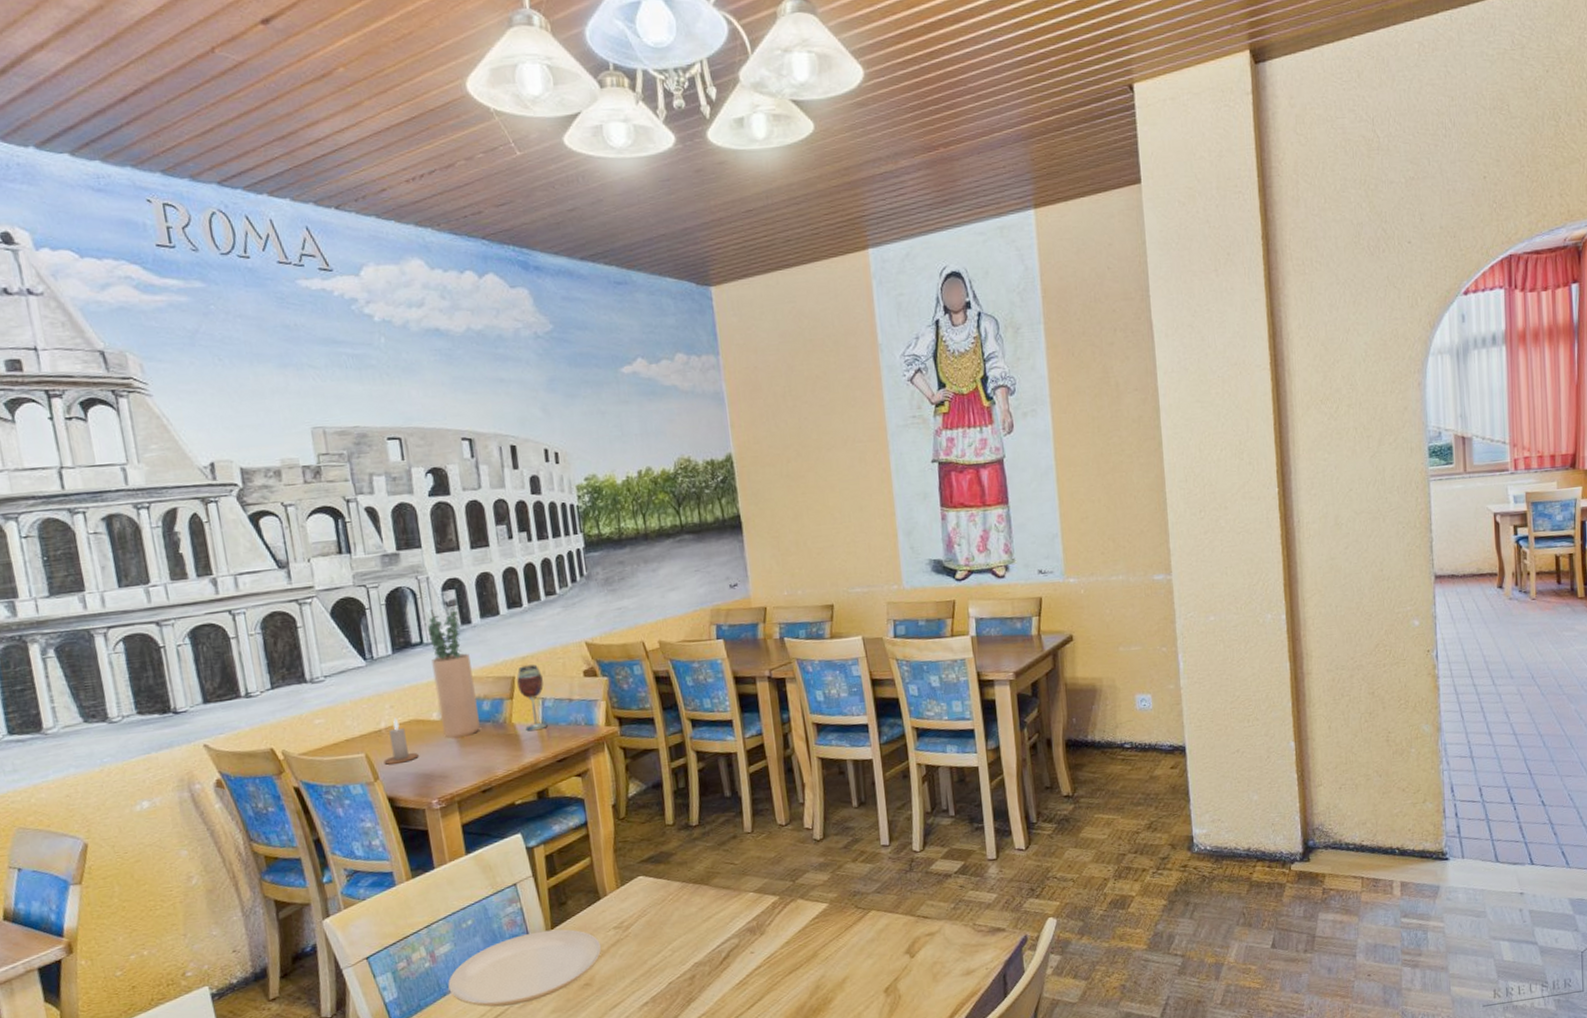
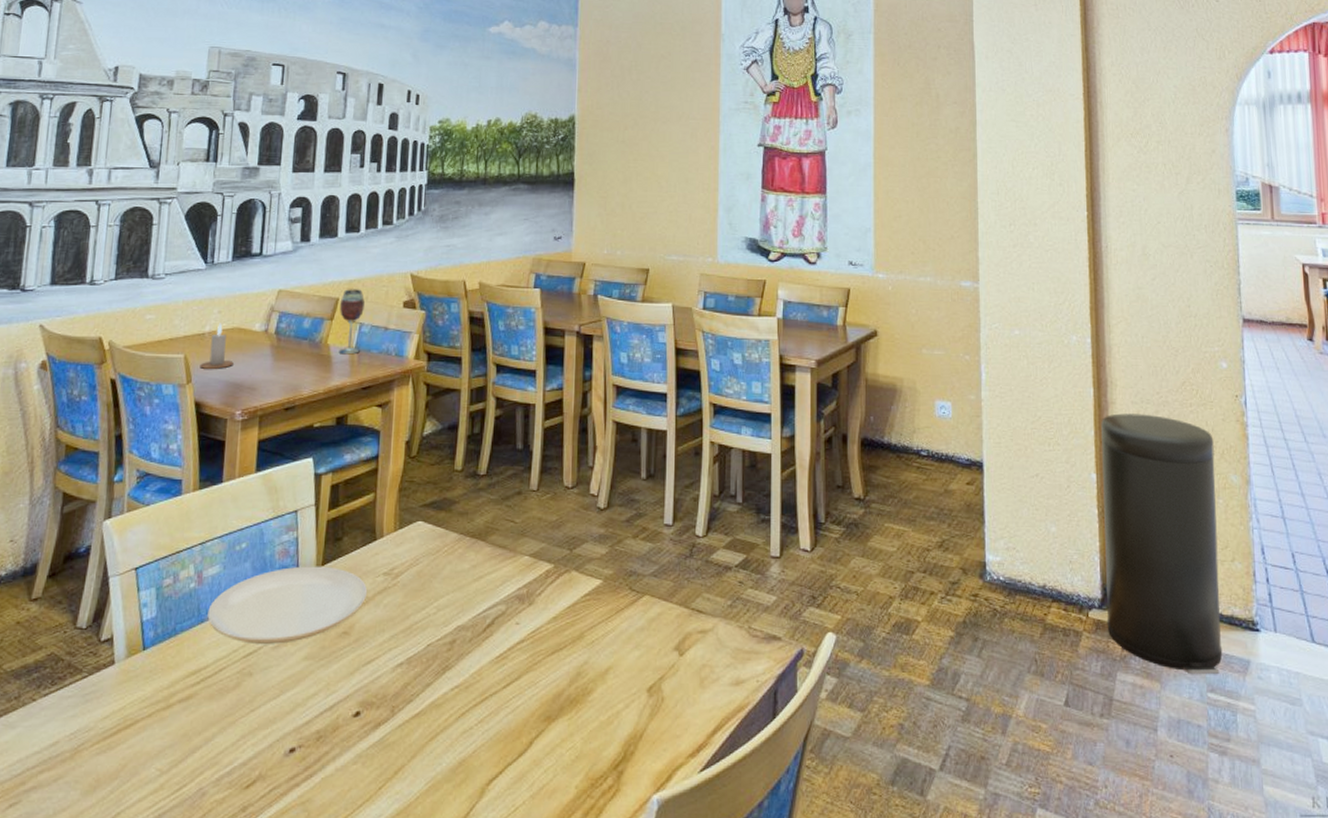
vase: present [428,599,480,738] -> none [261,217,302,351]
pedal bin: none [1298,679,1415,906] -> present [1101,413,1223,675]

